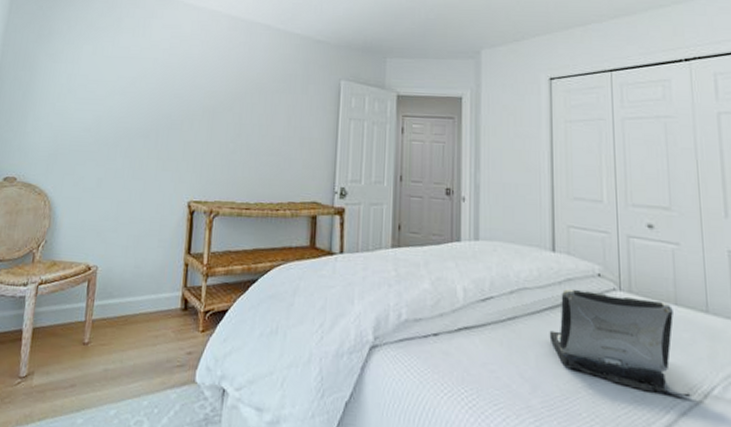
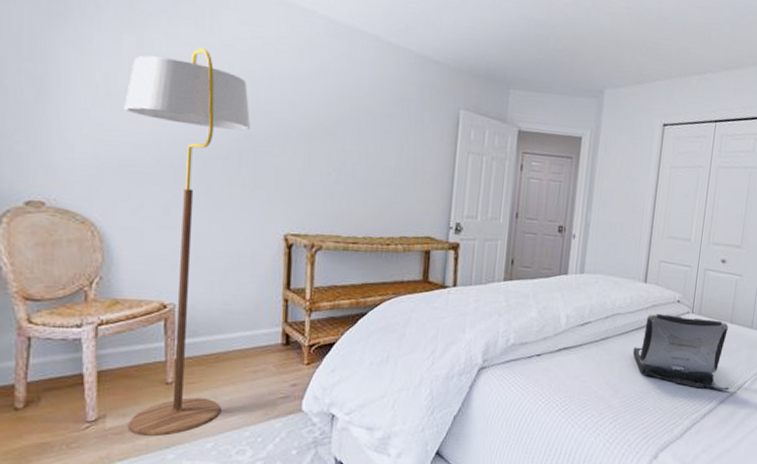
floor lamp: none [49,50,167,398] -> present [124,48,250,436]

